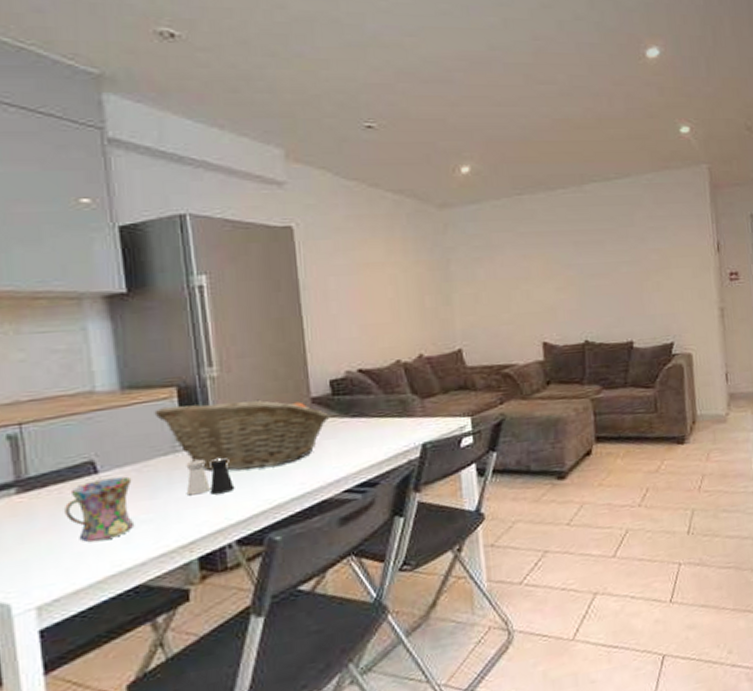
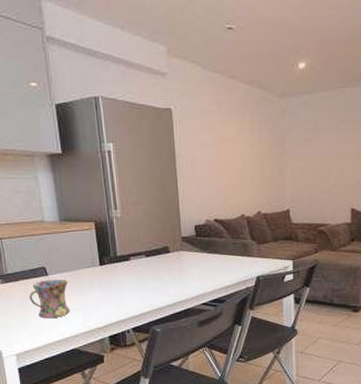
fruit basket: present [154,399,329,472] -> none [81,235,193,283]
salt and pepper shaker: present [186,457,235,496] -> none [101,271,131,297]

